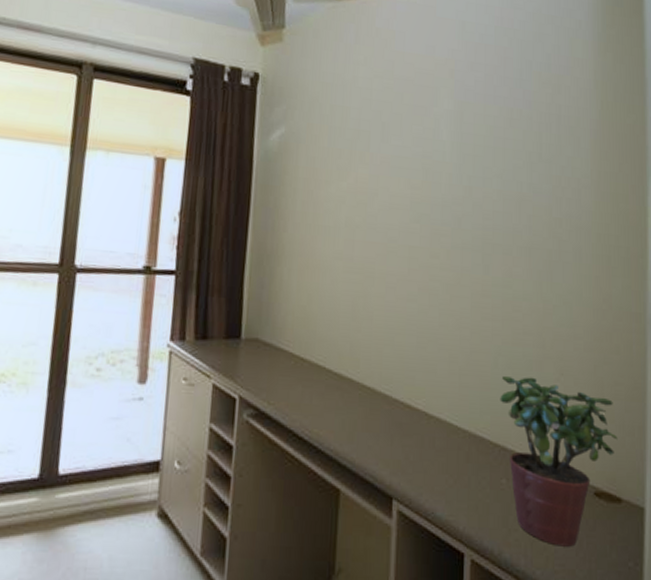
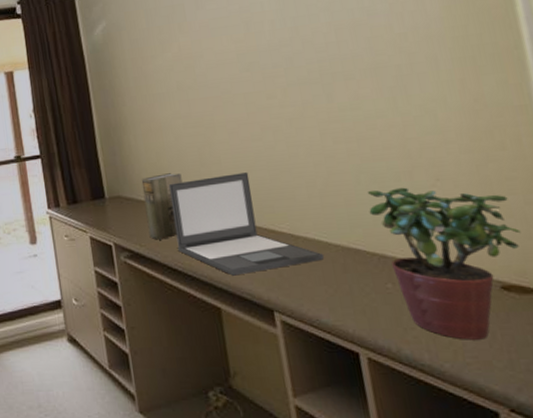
book: none [281,320,330,400] -> present [141,173,183,240]
laptop: none [309,333,452,453] -> present [168,172,325,276]

